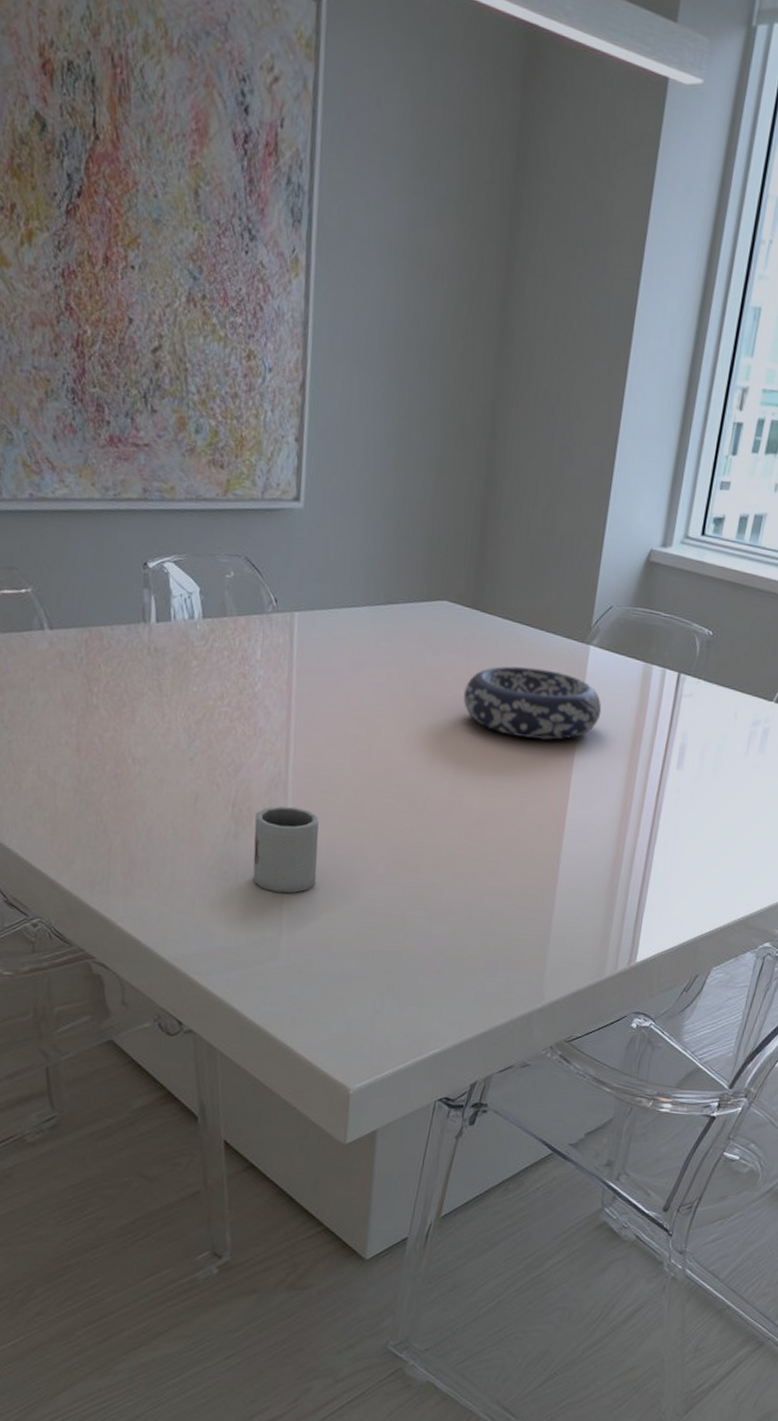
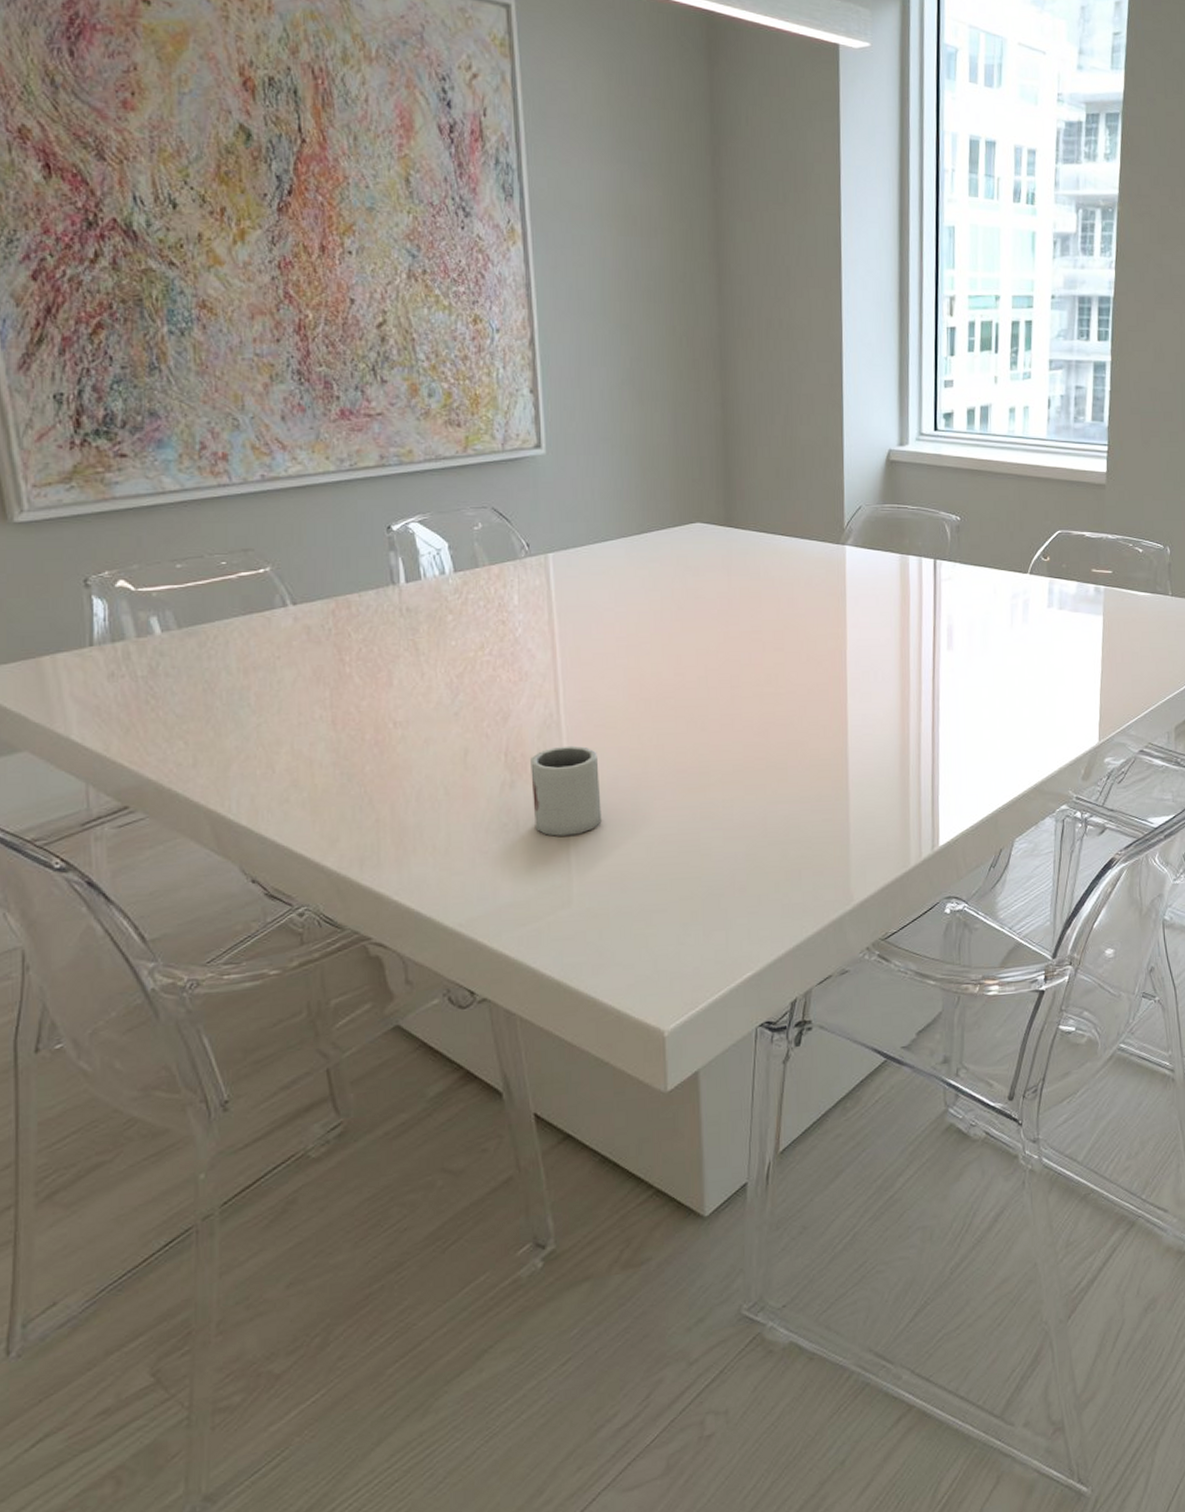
decorative bowl: present [463,666,602,740] -> none [728,574,866,642]

